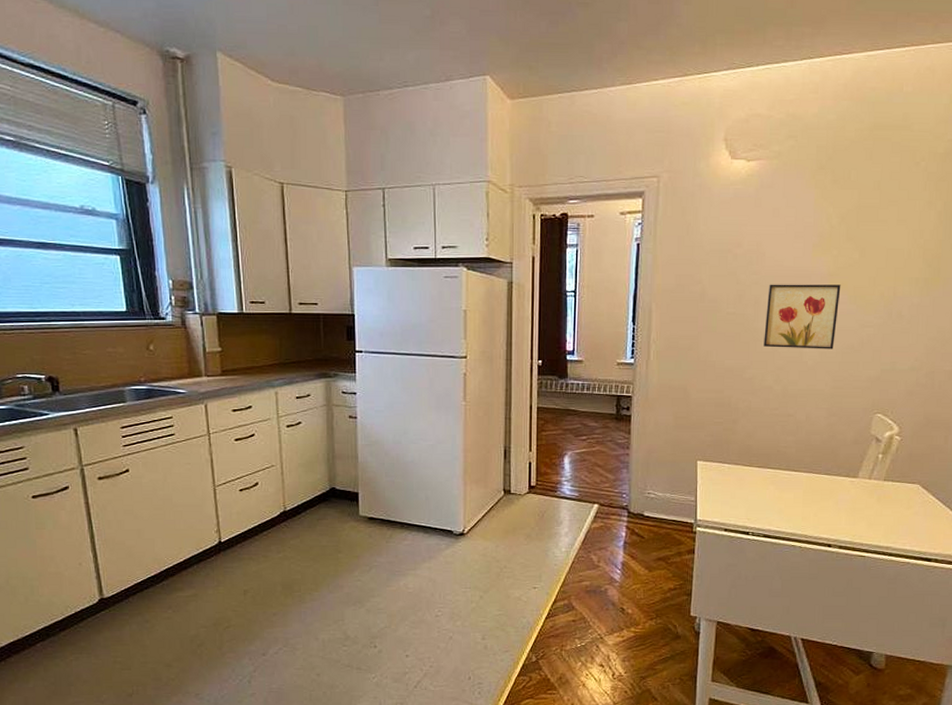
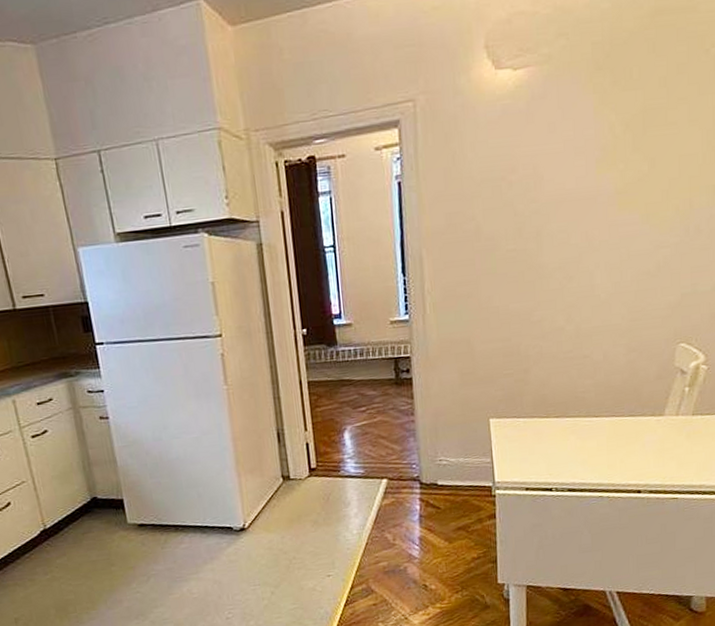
wall art: present [764,284,841,349] -> none [550,203,631,284]

